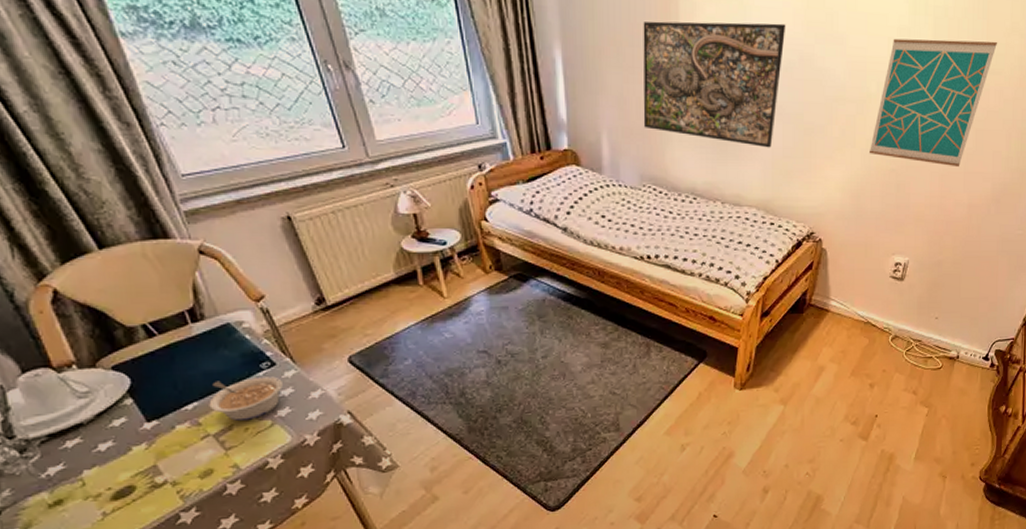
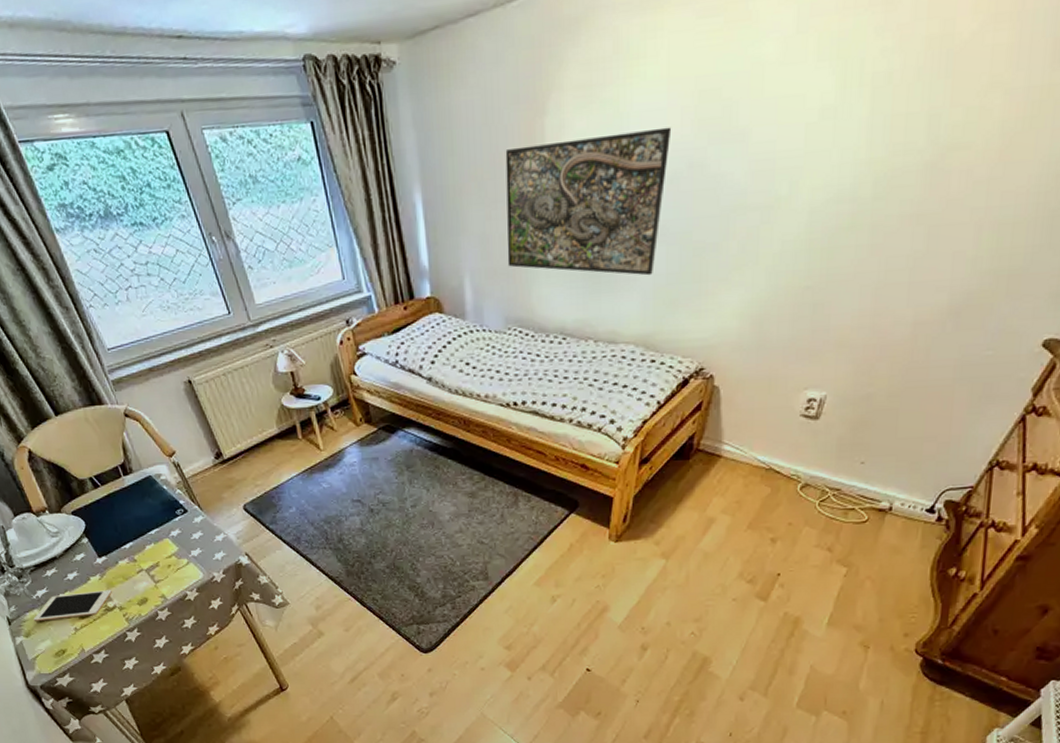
cell phone: none [38,461,163,509] -> present [33,590,112,622]
legume: present [209,376,283,421] -> none [140,522,194,559]
wall art: present [870,38,997,168] -> none [777,105,966,277]

